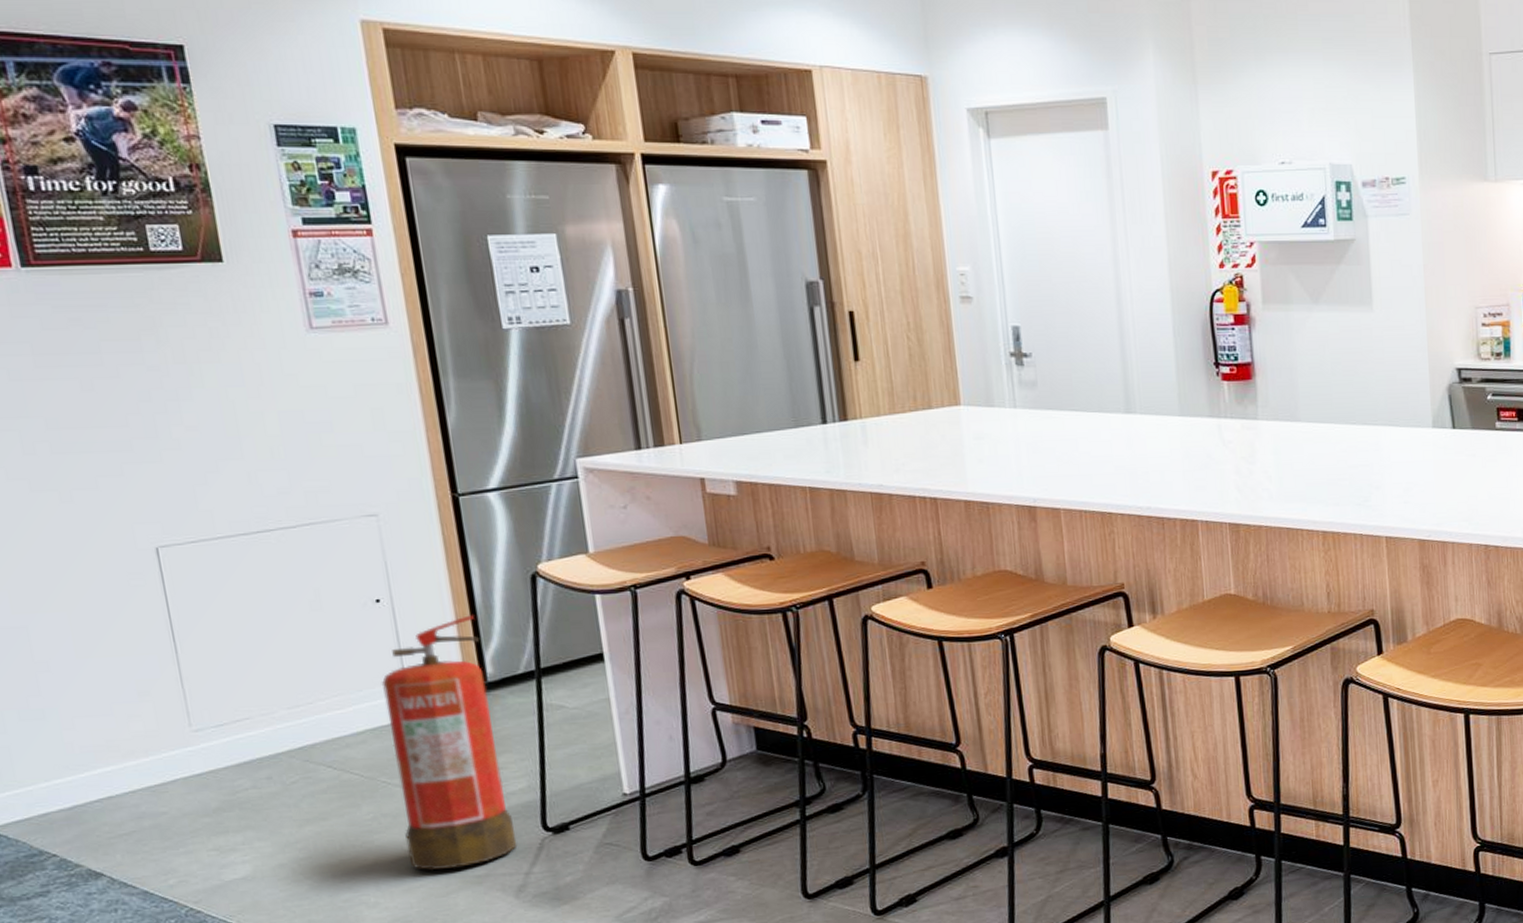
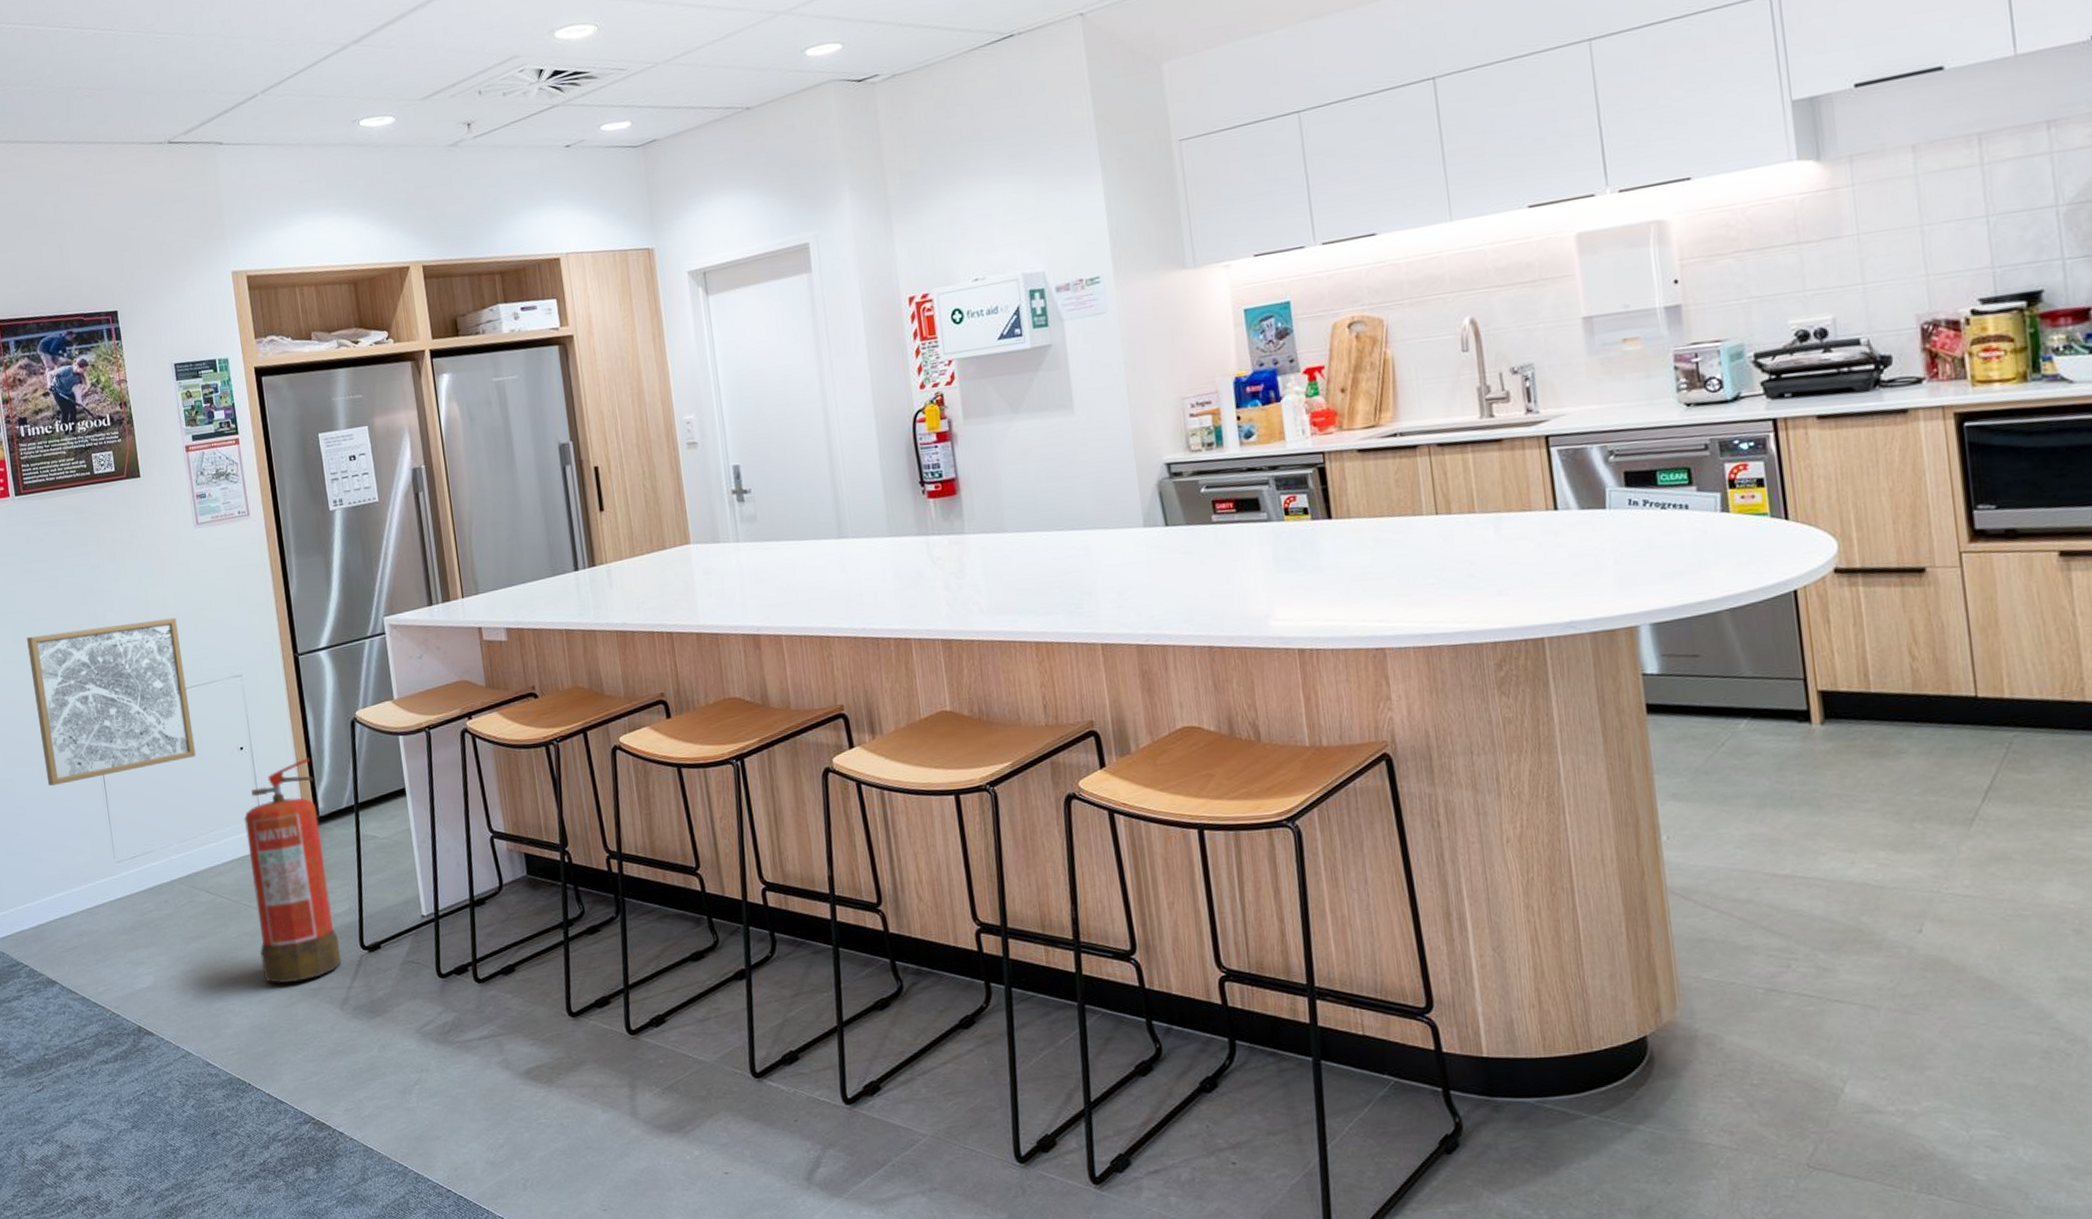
wall art: none [45,439,311,637] -> present [27,617,196,786]

